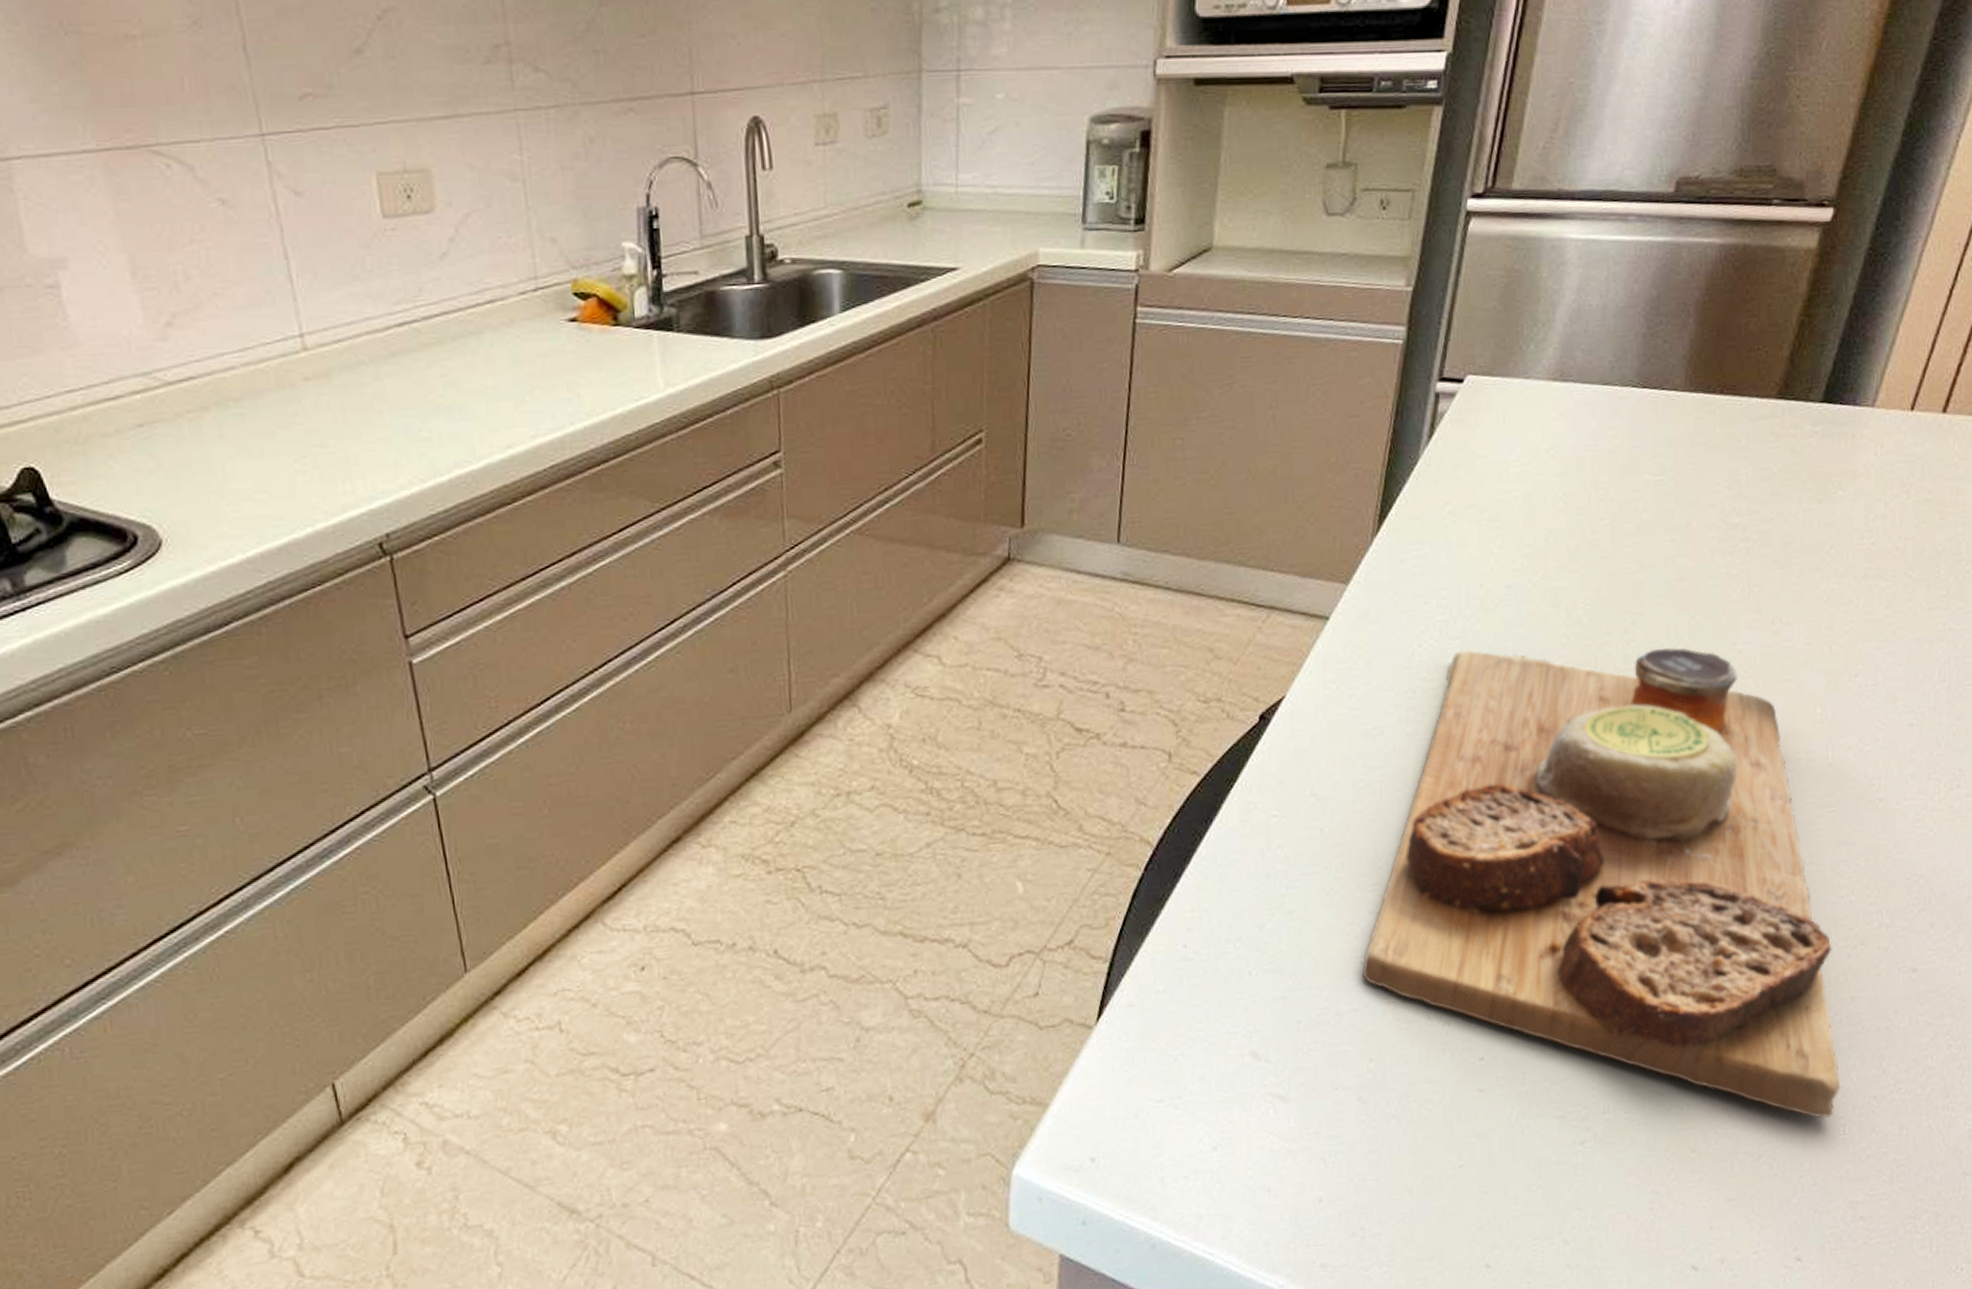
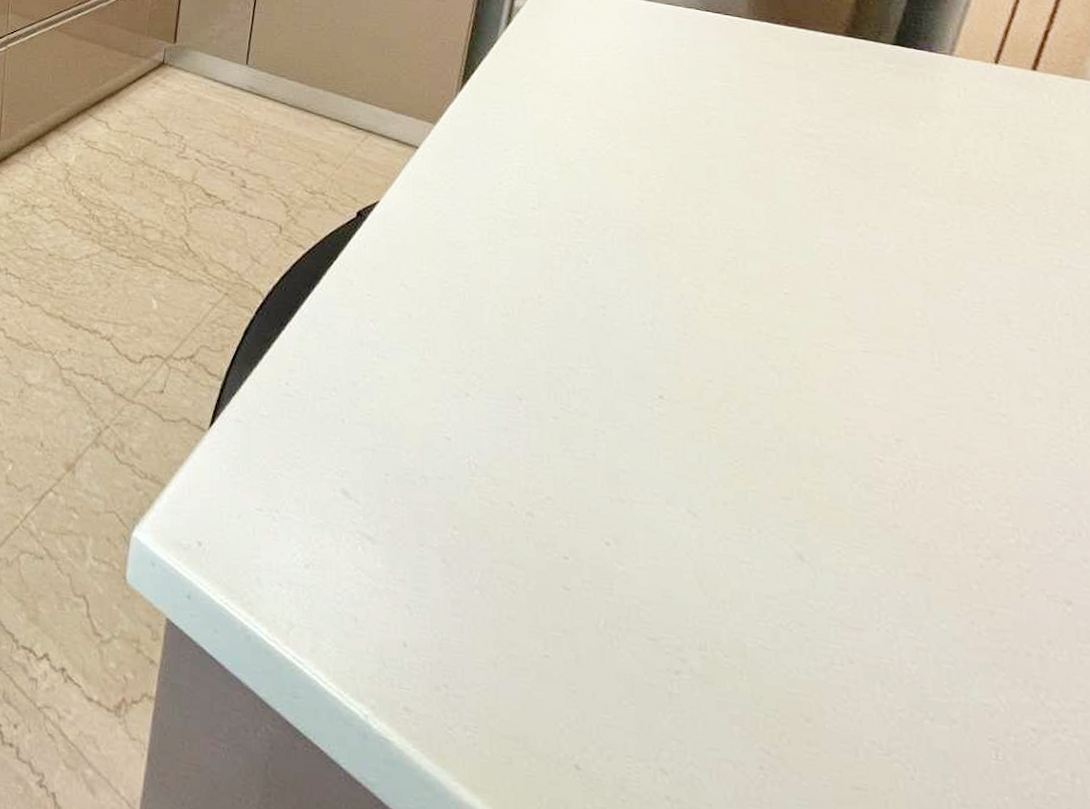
cutting board: present [1362,647,1840,1118] -> none [447,193,986,735]

